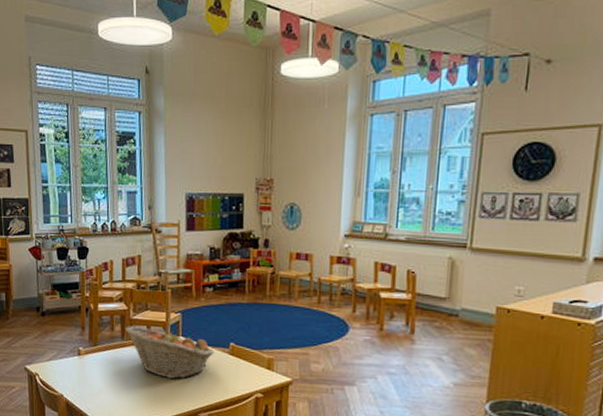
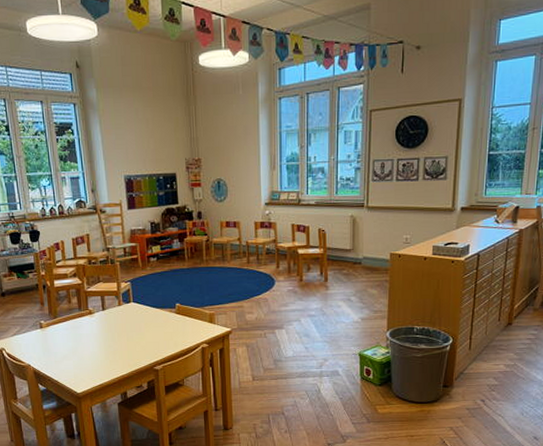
fruit basket: present [125,326,214,379] -> none [81,297,163,339]

